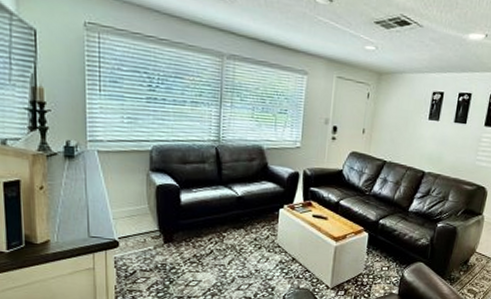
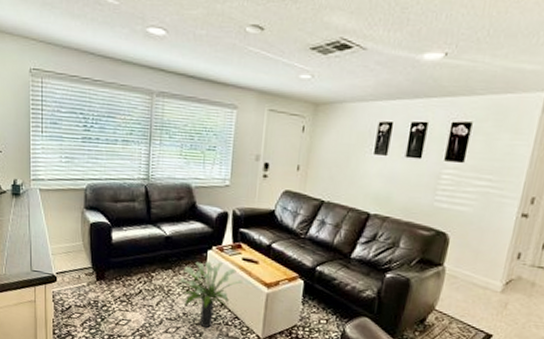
potted plant: none [252,219,313,283] -> present [180,261,243,329]

